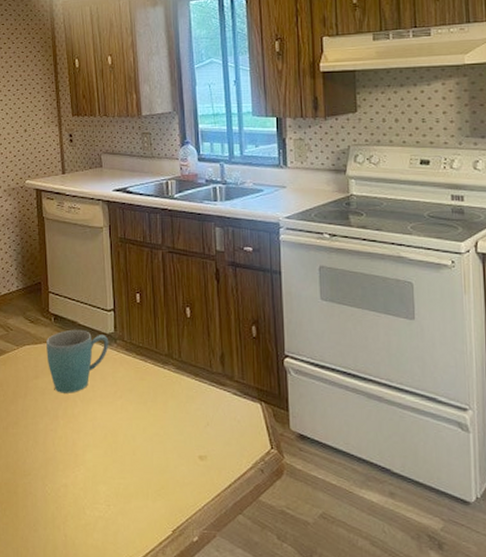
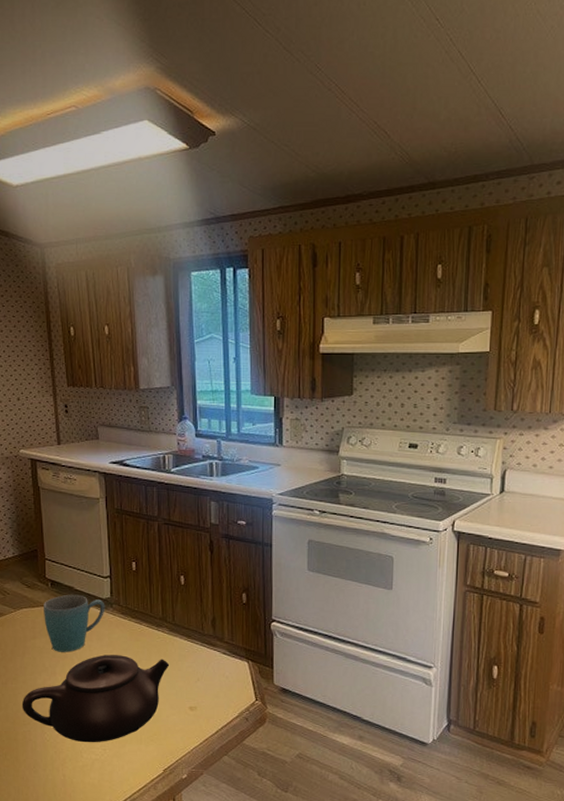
teapot: none [22,396,177,498] -> present [21,655,170,743]

